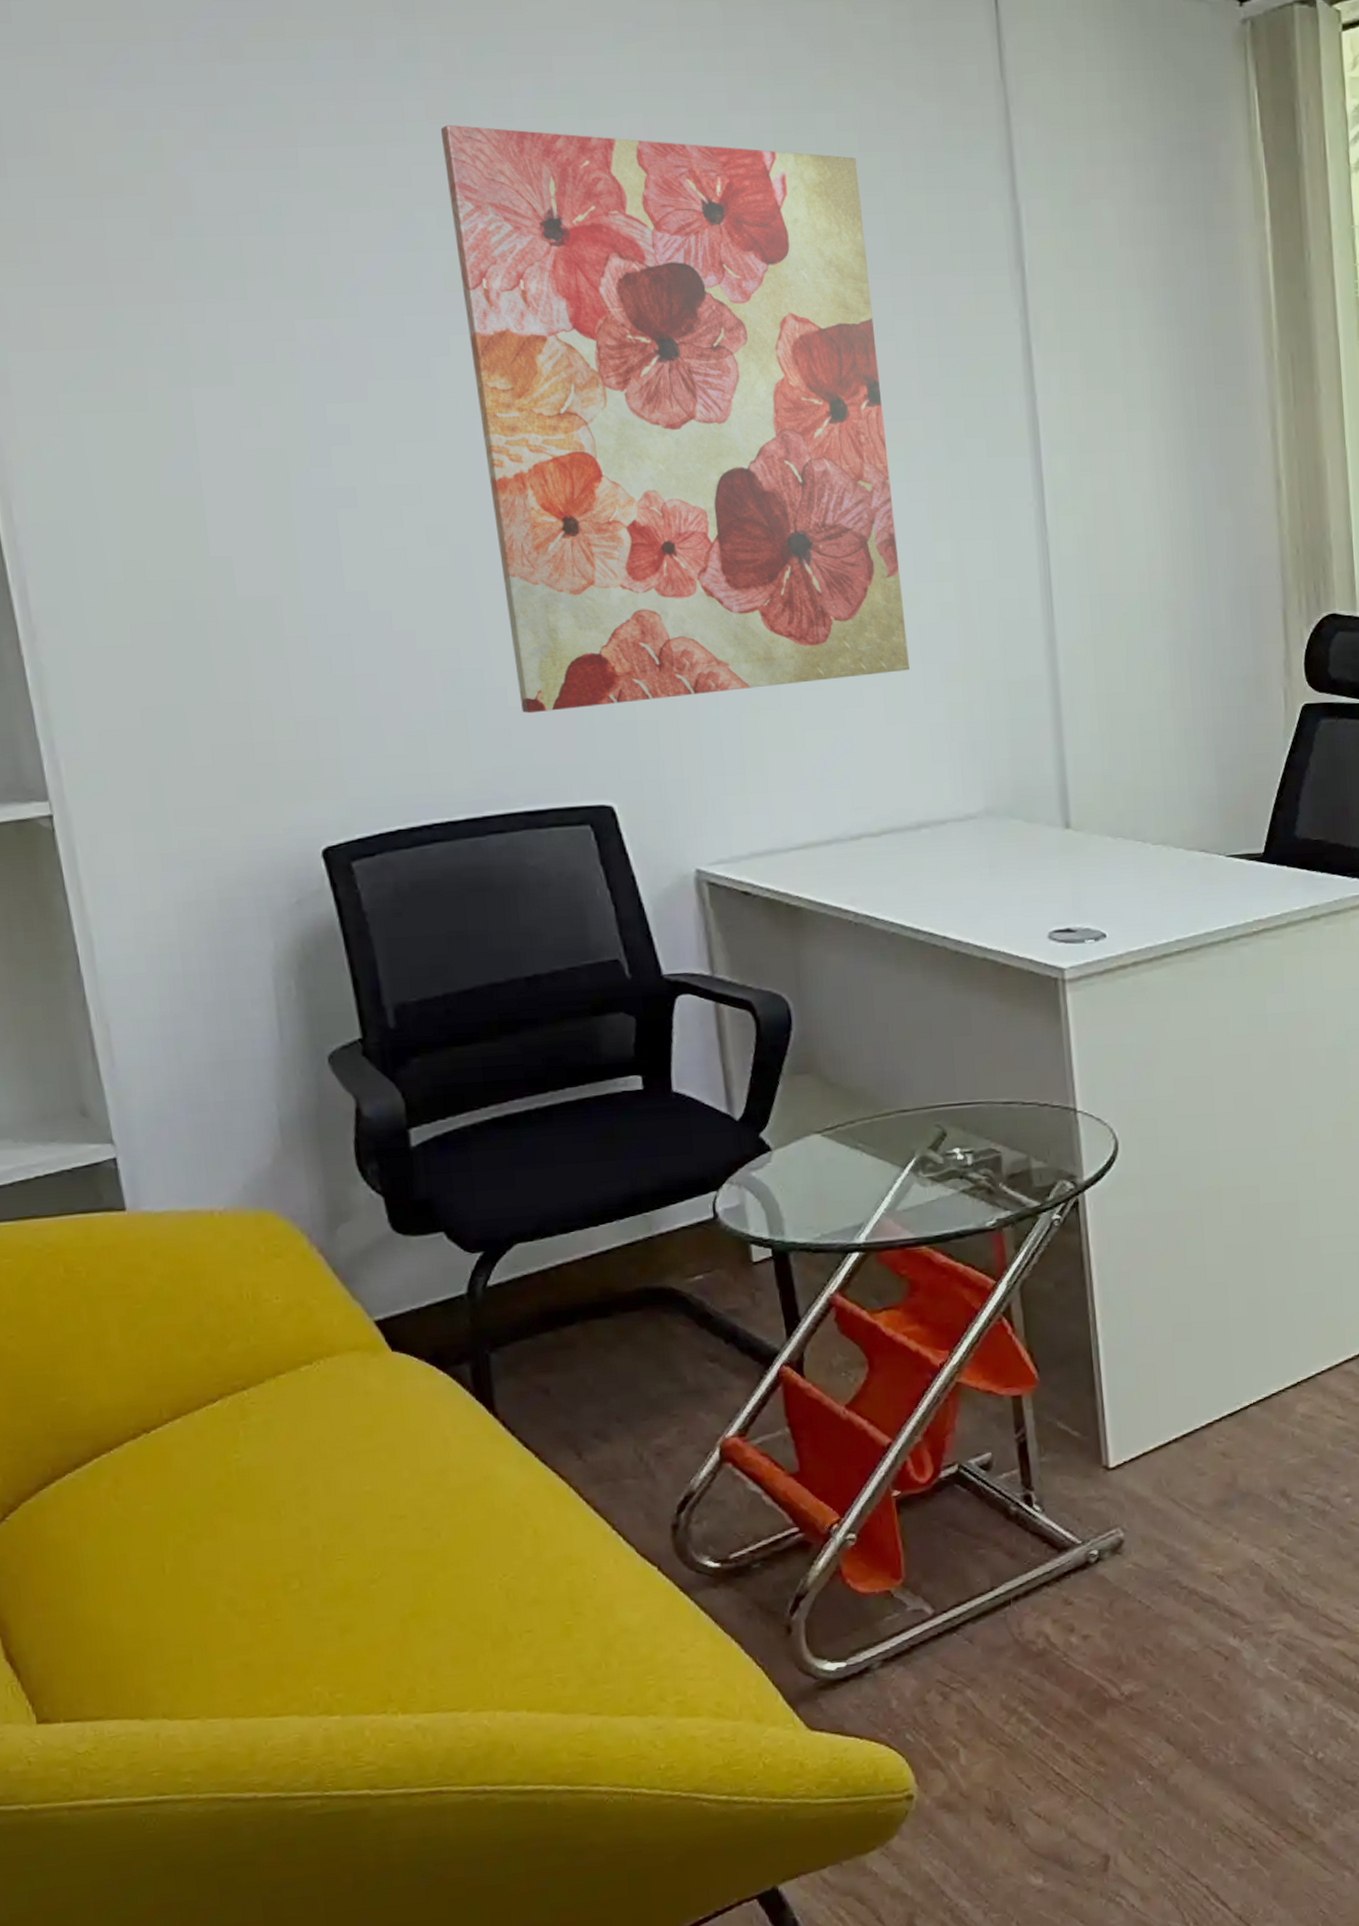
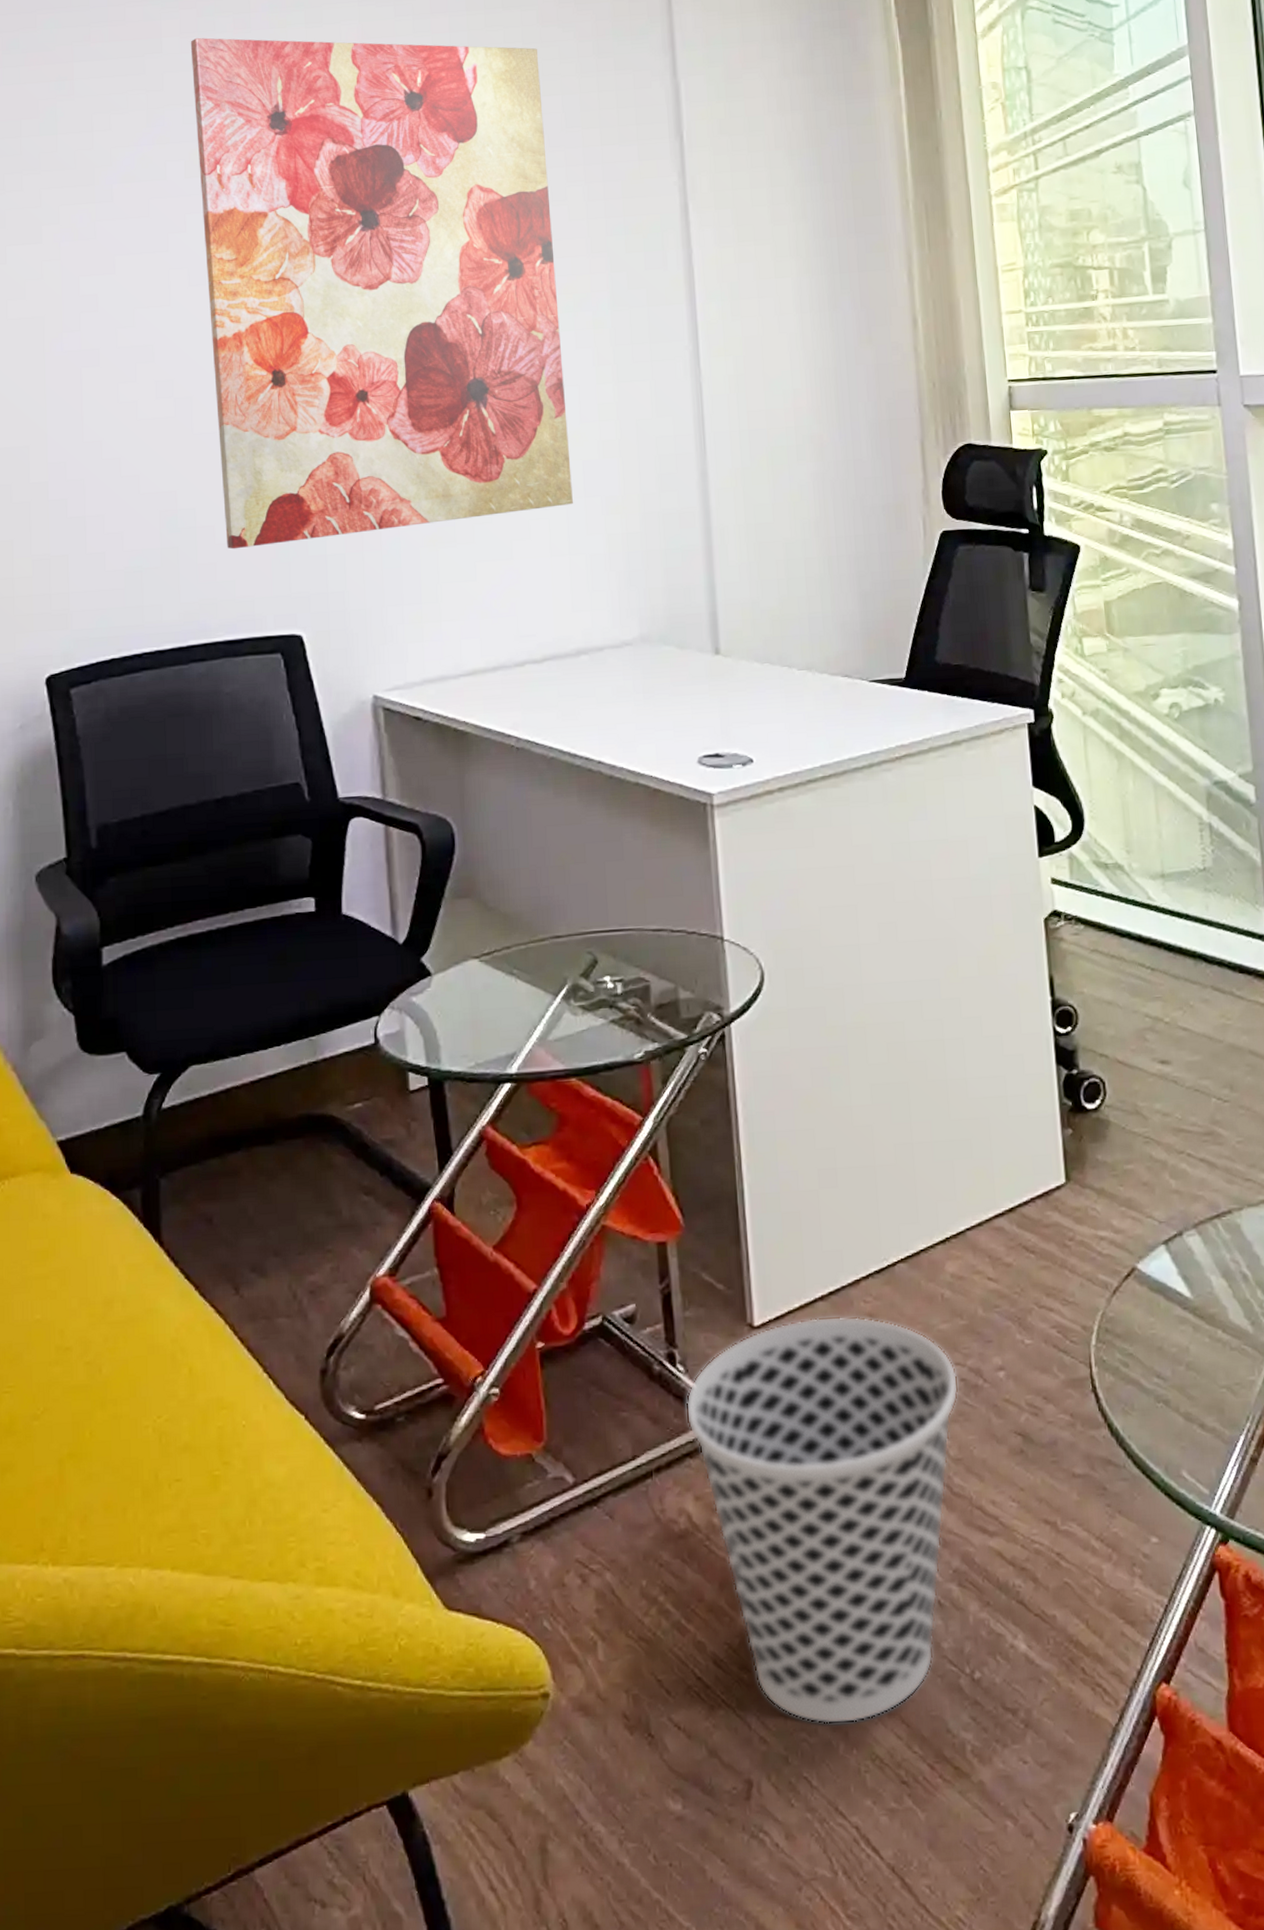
wastebasket: none [1042,1455,1307,1805] -> present [685,1316,959,1725]

